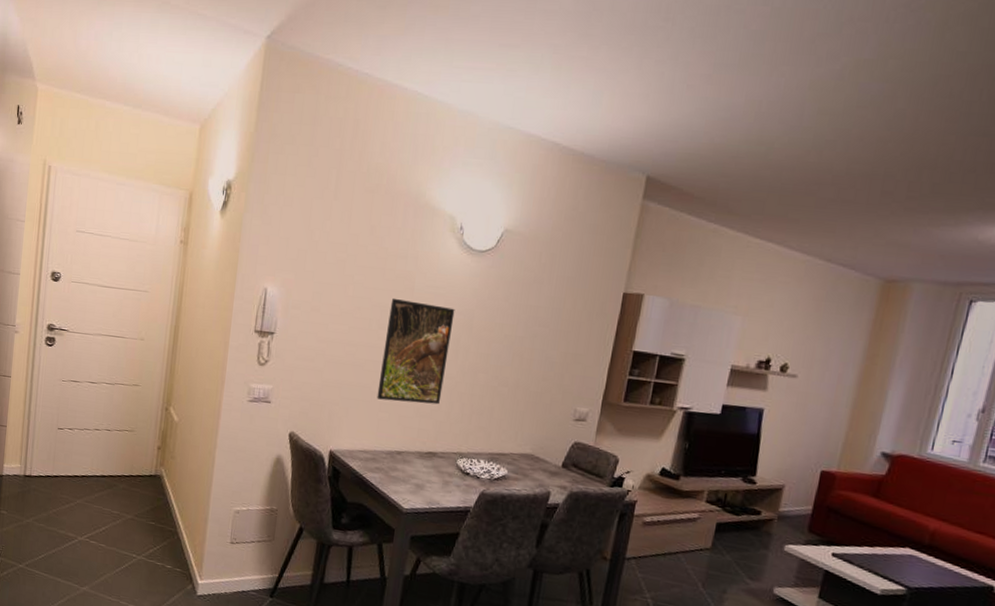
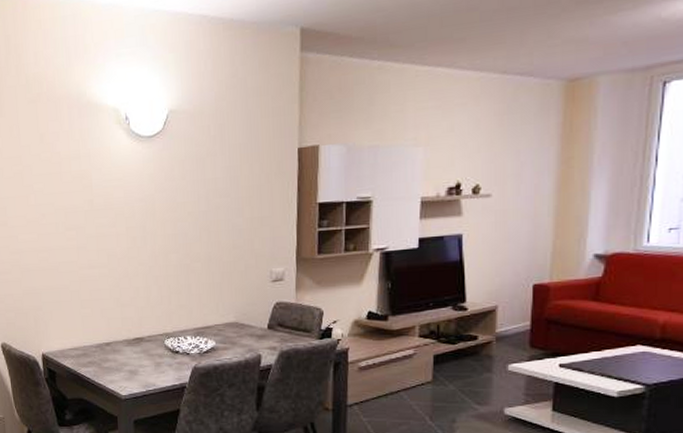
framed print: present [376,298,455,405] -> none [72,197,138,297]

